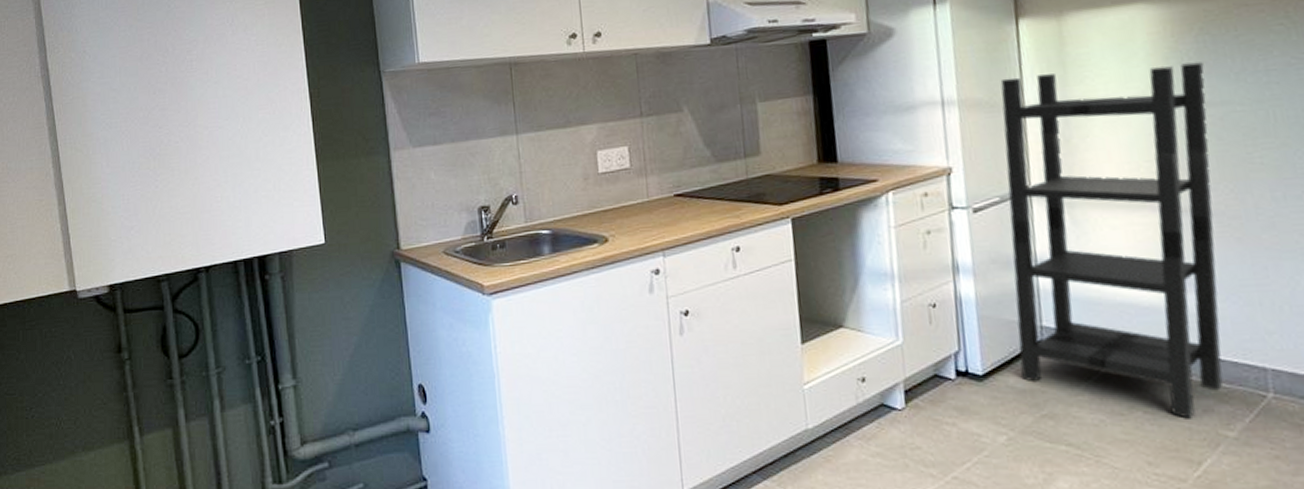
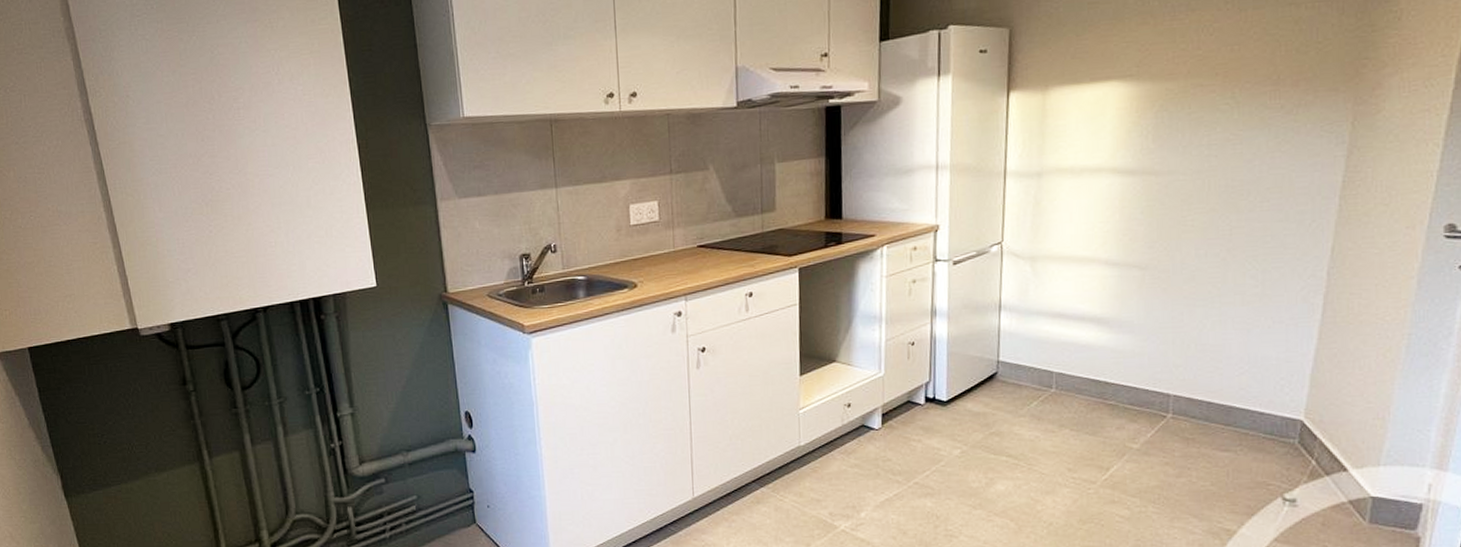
shelving unit: present [1000,62,1223,419] -> none [978,136,1159,435]

